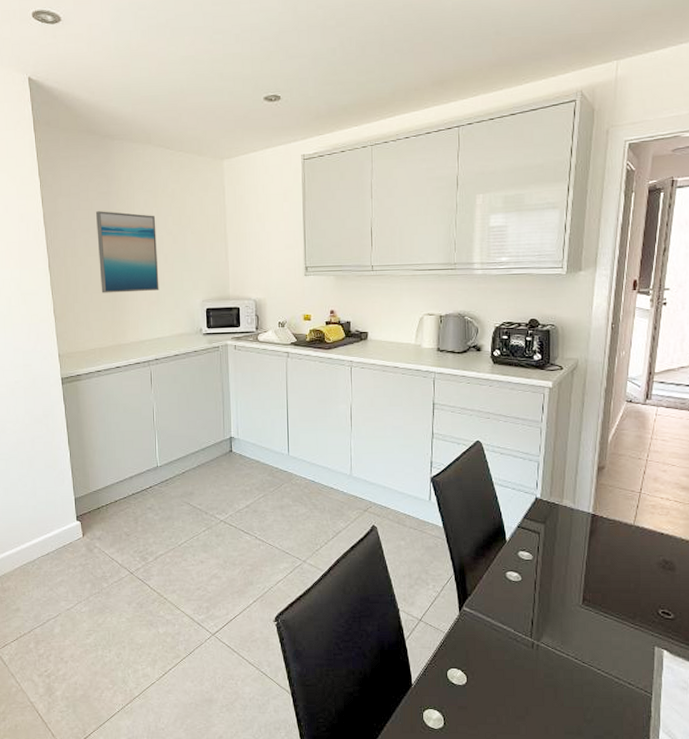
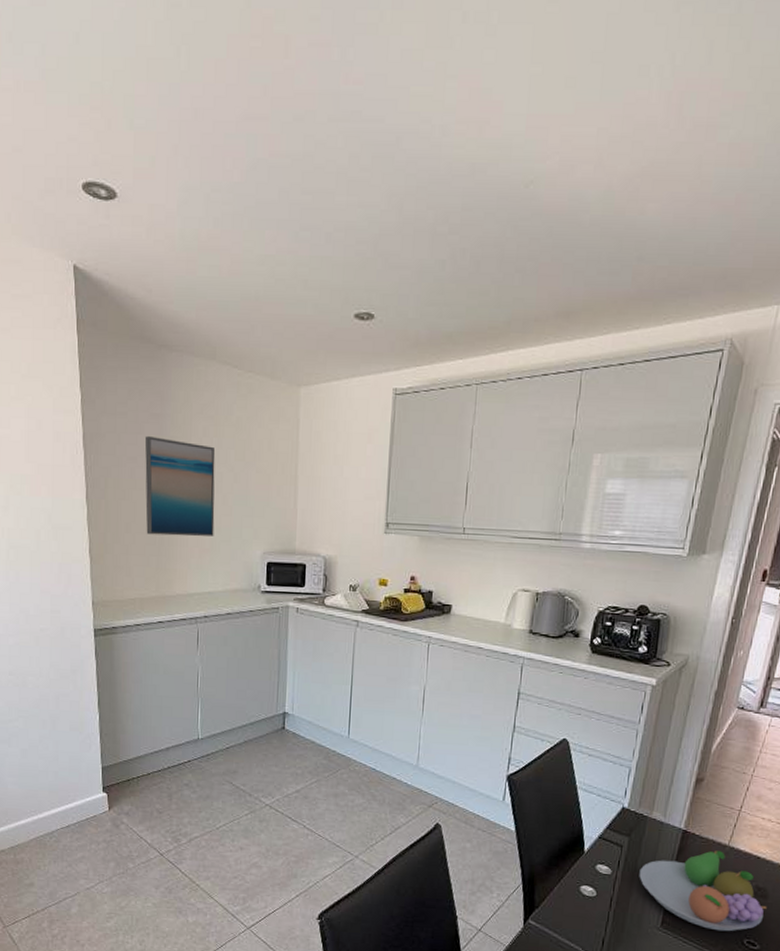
fruit bowl: none [557,530,676,604] -> present [639,850,767,932]

